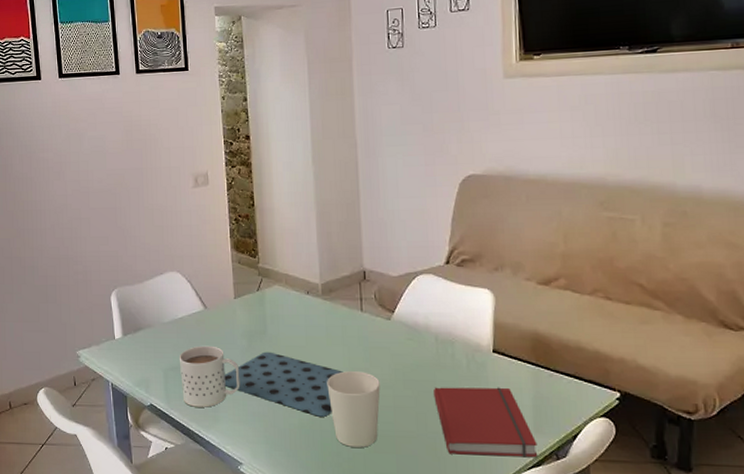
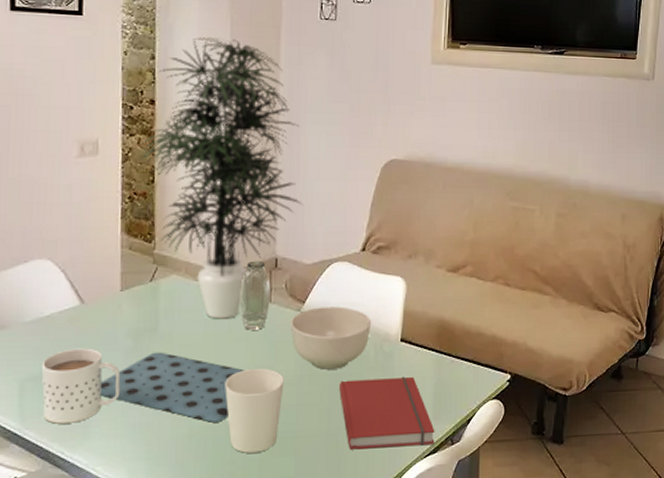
plant: none [240,76,385,325] -> present [138,37,303,319]
vase: none [333,273,362,336] -> present [239,260,271,330]
bowl: none [381,316,462,376] -> present [290,306,372,370]

